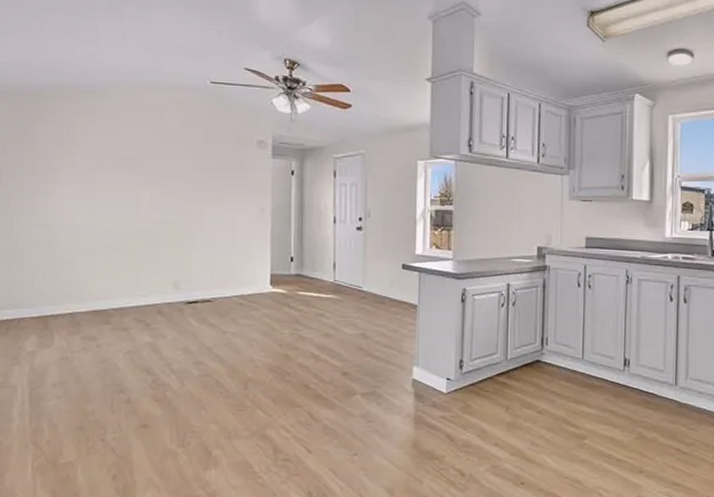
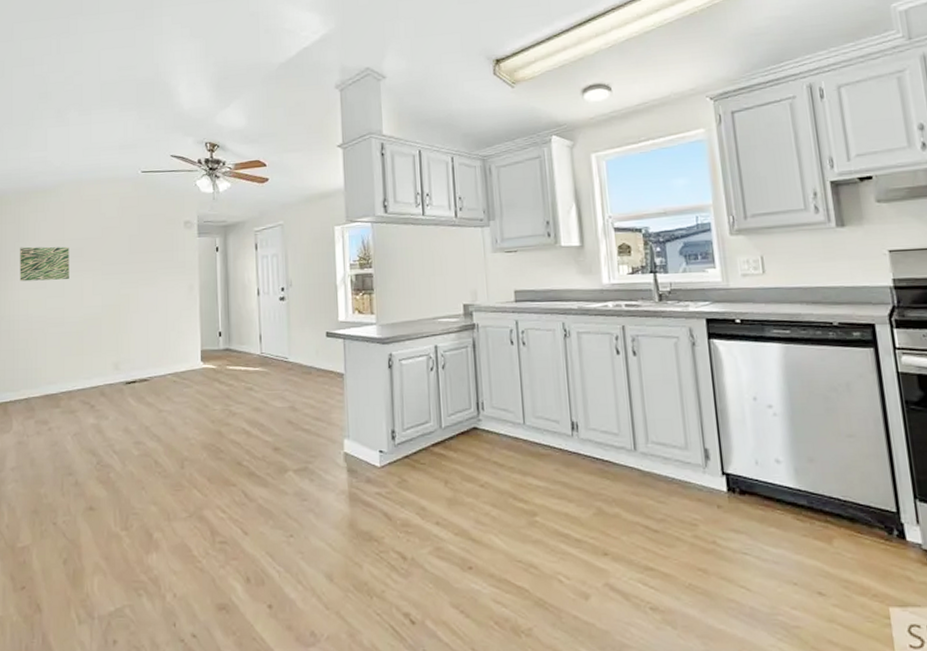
wall art: none [63,151,124,190] -> present [20,246,69,282]

